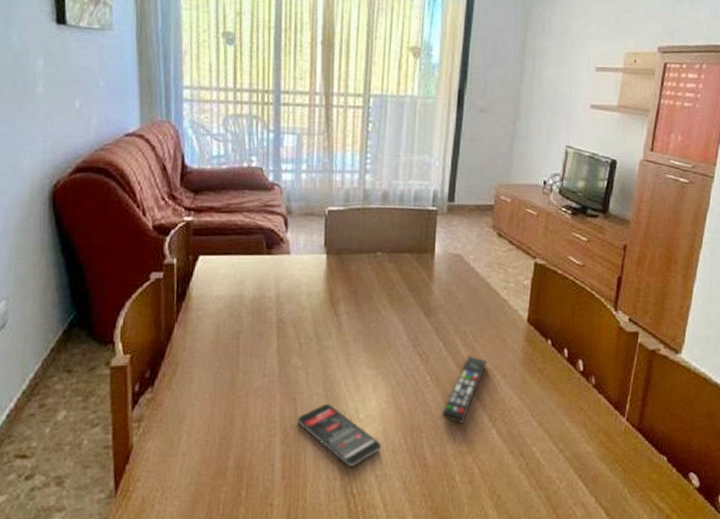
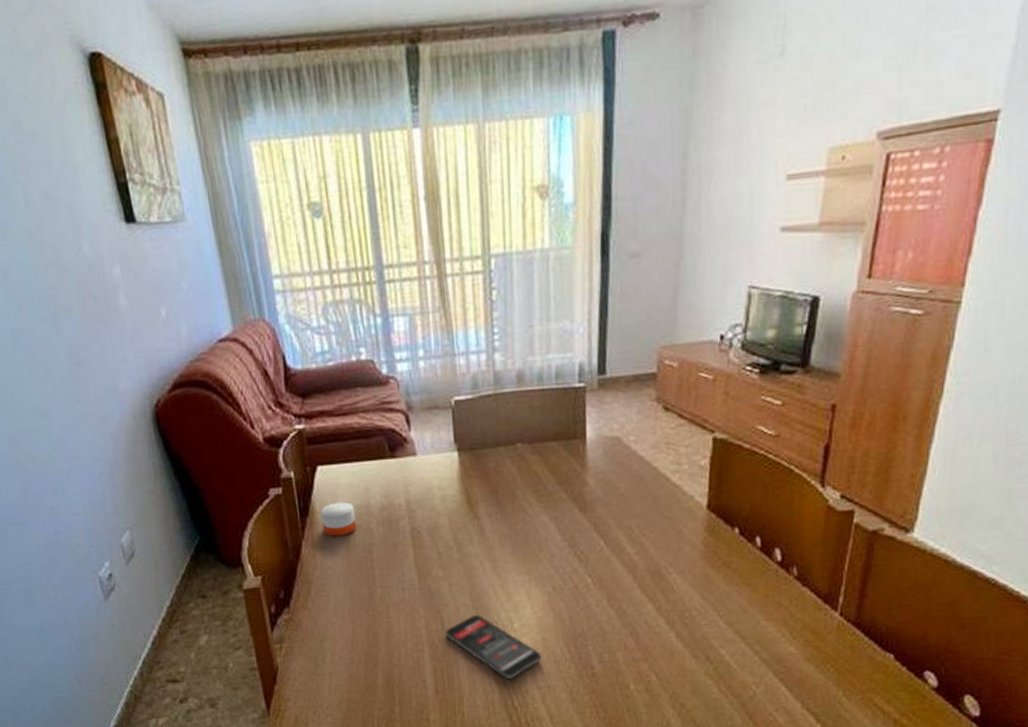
candle: none [196,290,229,322] -> present [321,502,357,537]
remote control: present [442,356,486,424] -> none [609,553,659,629]

